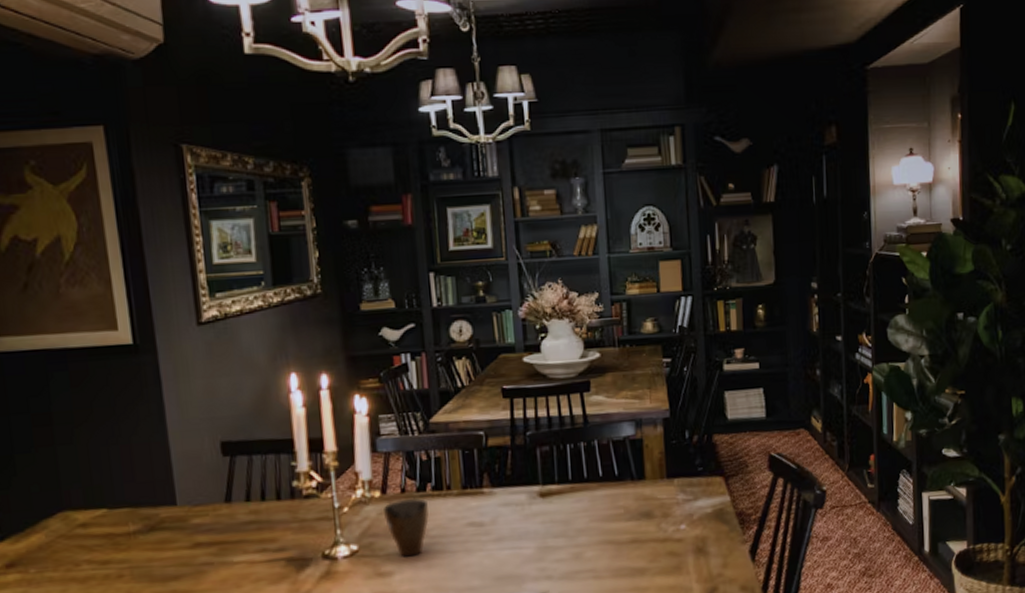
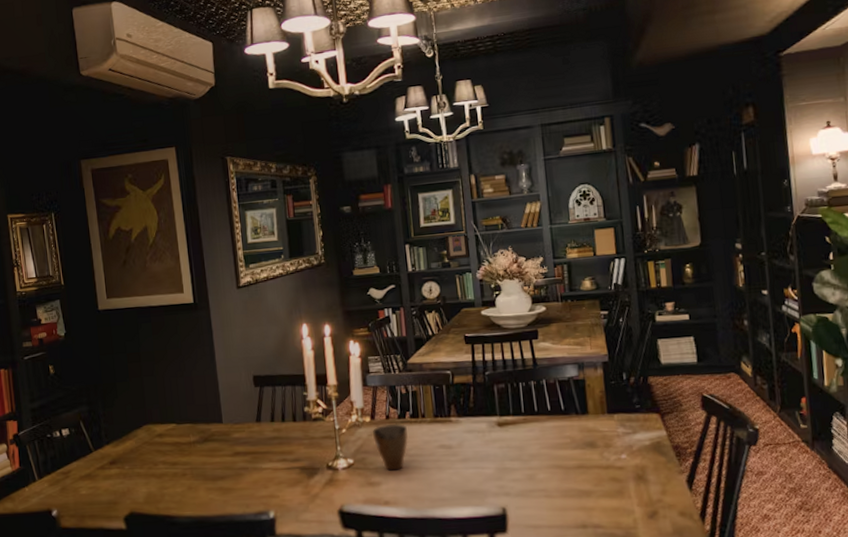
picture frame: none [479,255,511,294] -> present [444,229,470,260]

